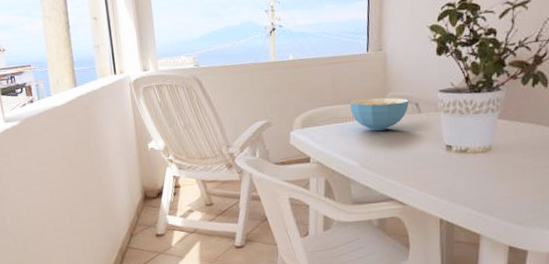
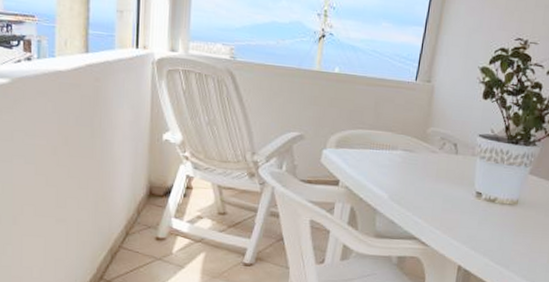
cereal bowl: present [349,97,409,131] -> none [388,128,448,166]

